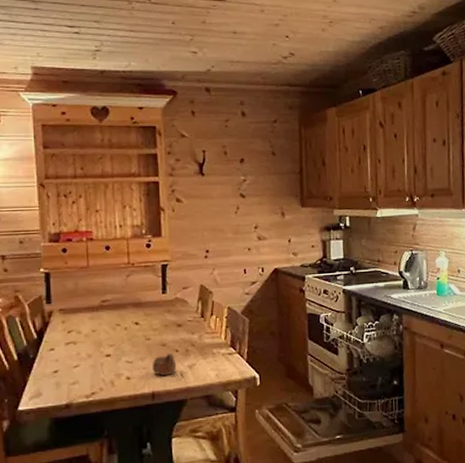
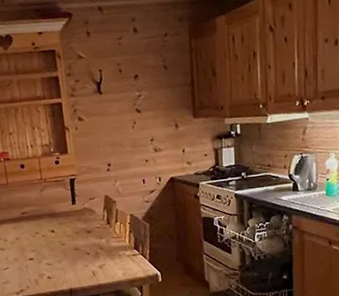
cup: present [152,352,177,376] -> none [68,255,89,275]

